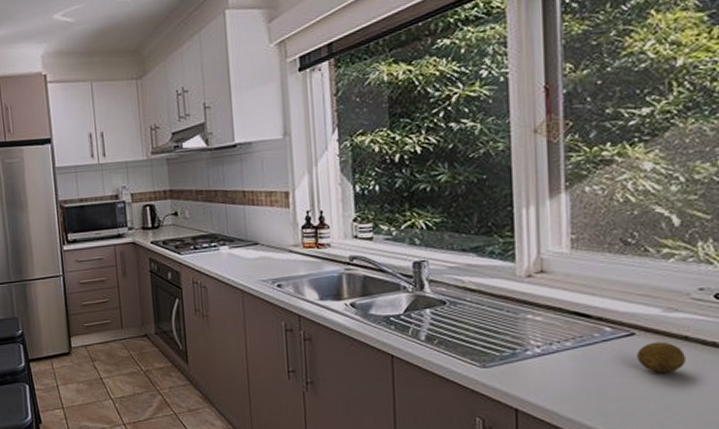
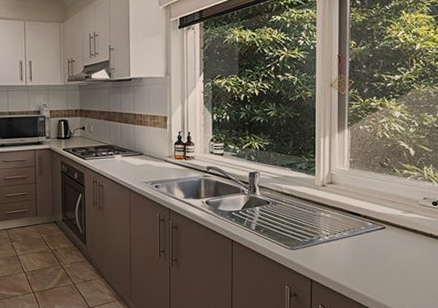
fruit: present [637,341,685,373] -> none [387,233,414,254]

